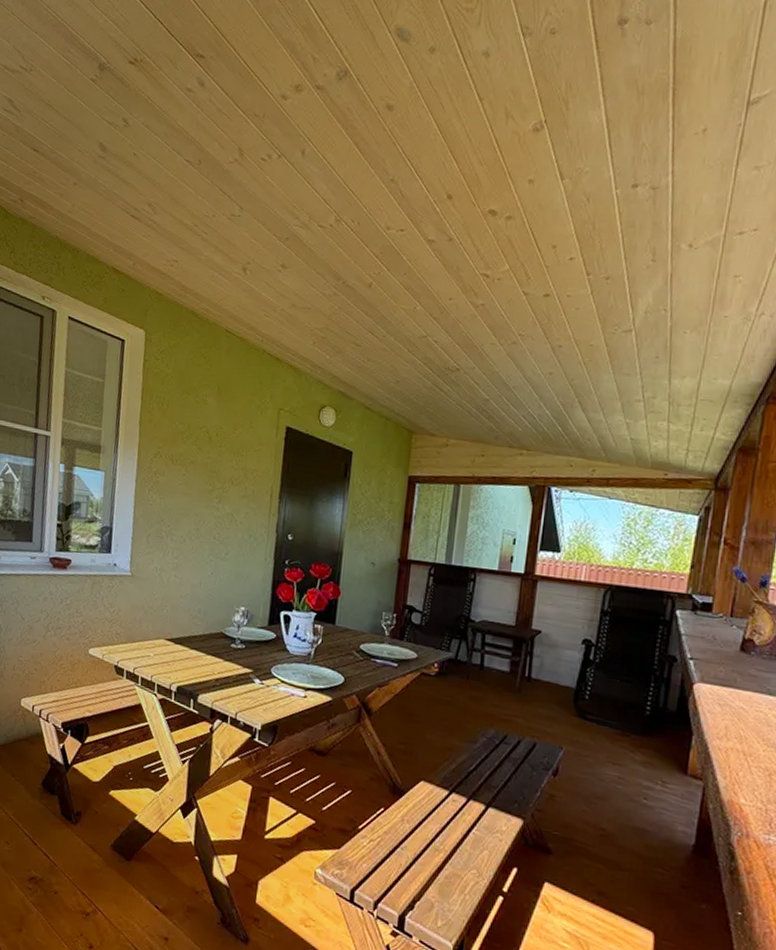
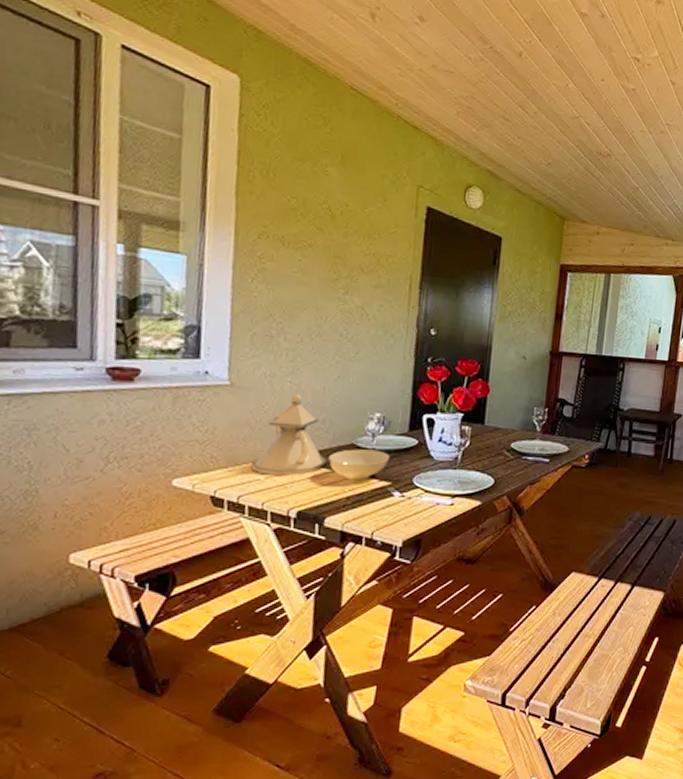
teapot: none [144,586,201,655] -> present [251,394,327,476]
bowl: none [201,637,251,665] -> present [327,449,389,481]

